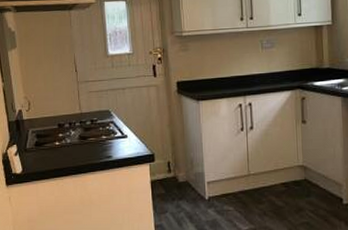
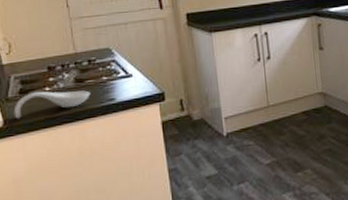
spoon rest: none [30,145,92,168] -> present [13,90,90,119]

